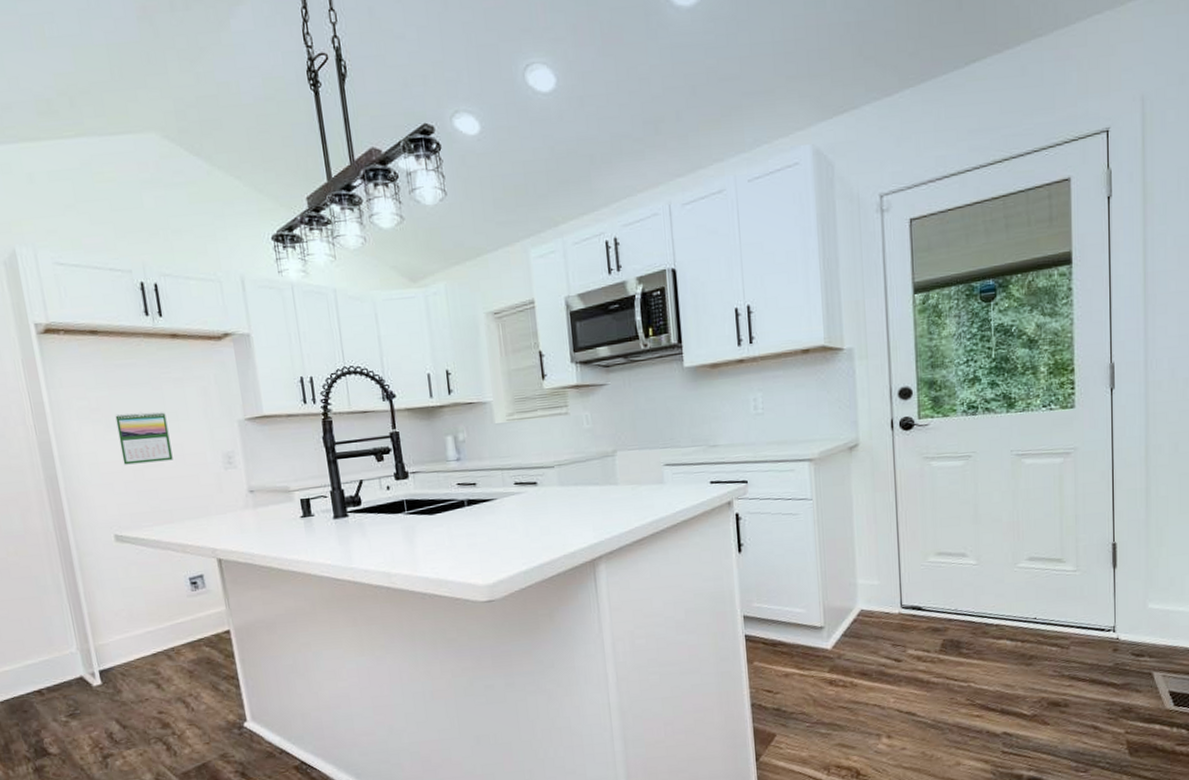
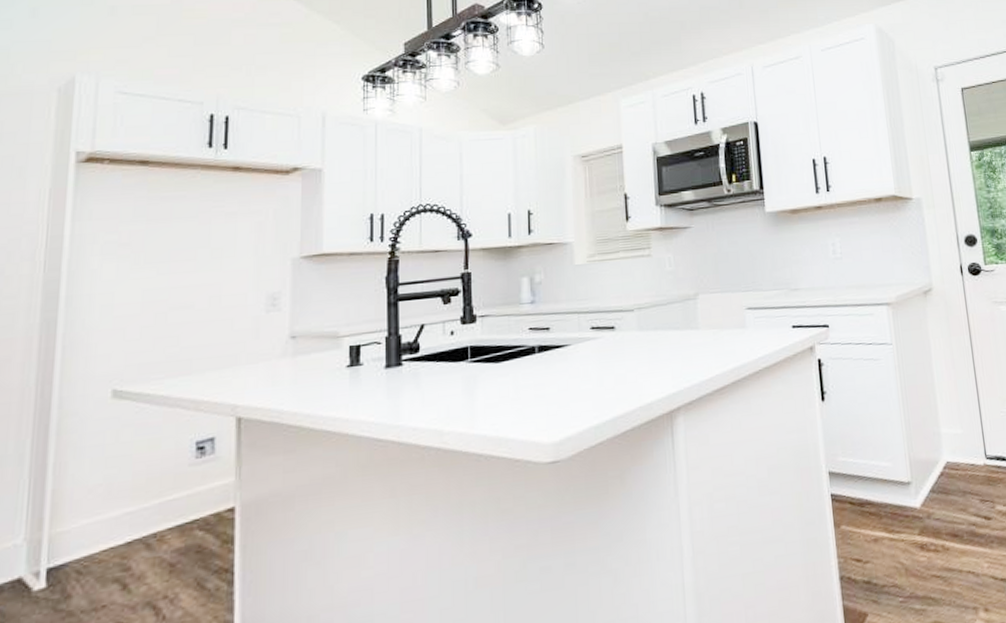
calendar: present [115,412,173,465] -> none [144,248,209,307]

